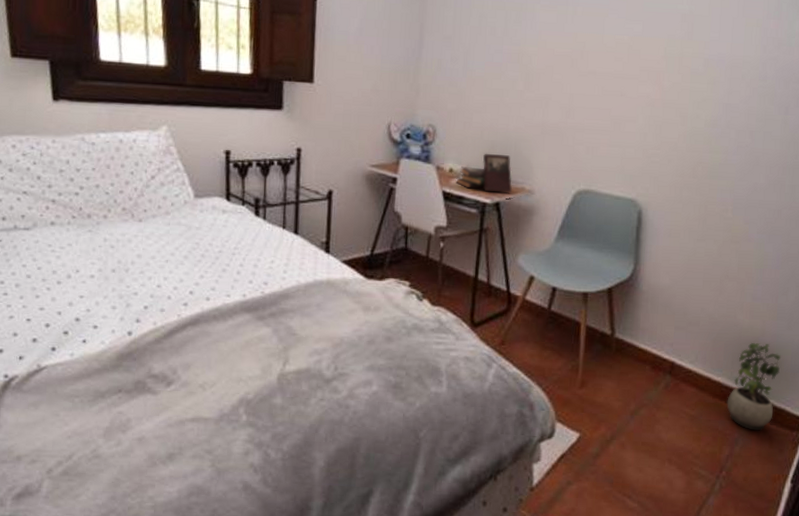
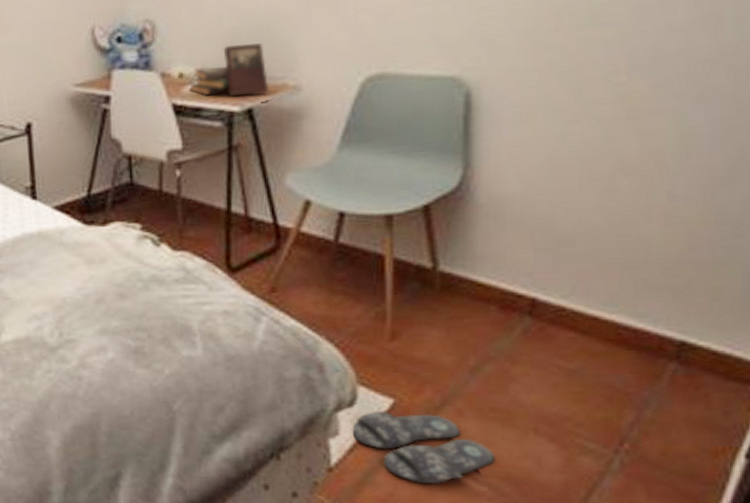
slippers: none [549,442,643,501] -> present [352,410,495,484]
potted plant: present [726,343,782,431] -> none [627,262,724,387]

